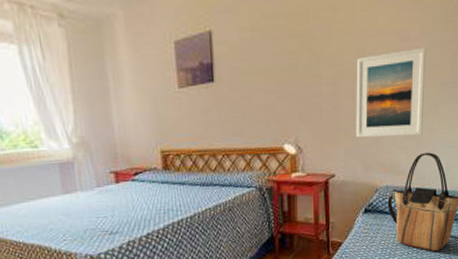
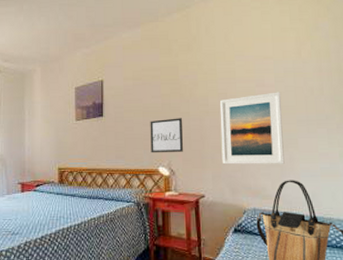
wall art: none [273,82,313,128] -> present [150,118,183,153]

